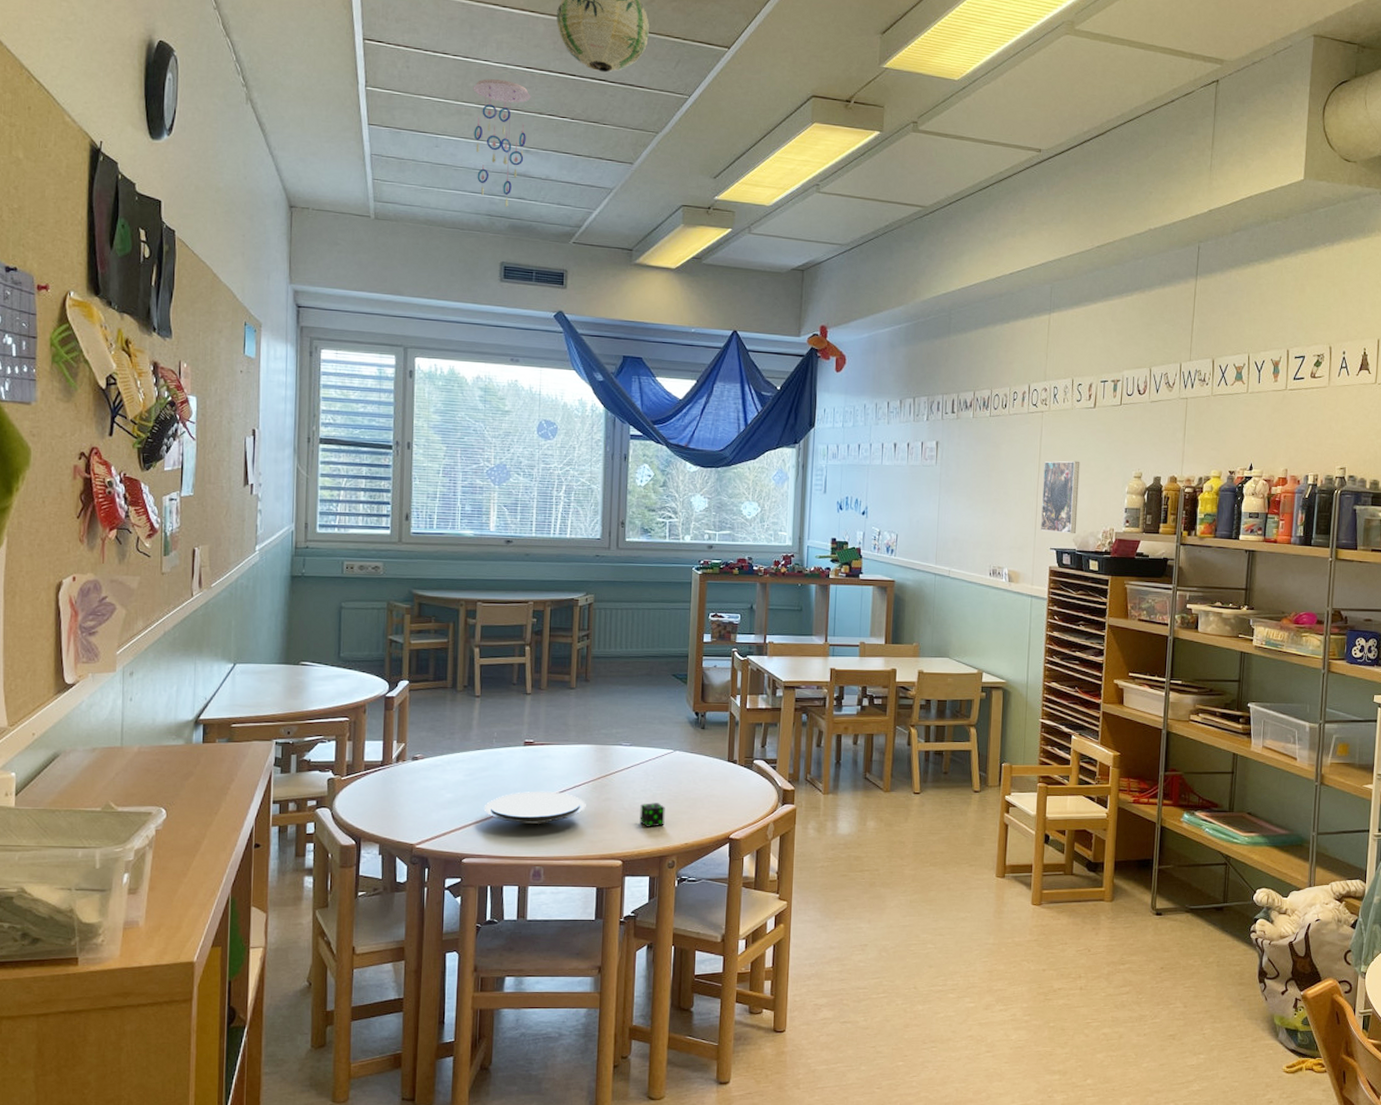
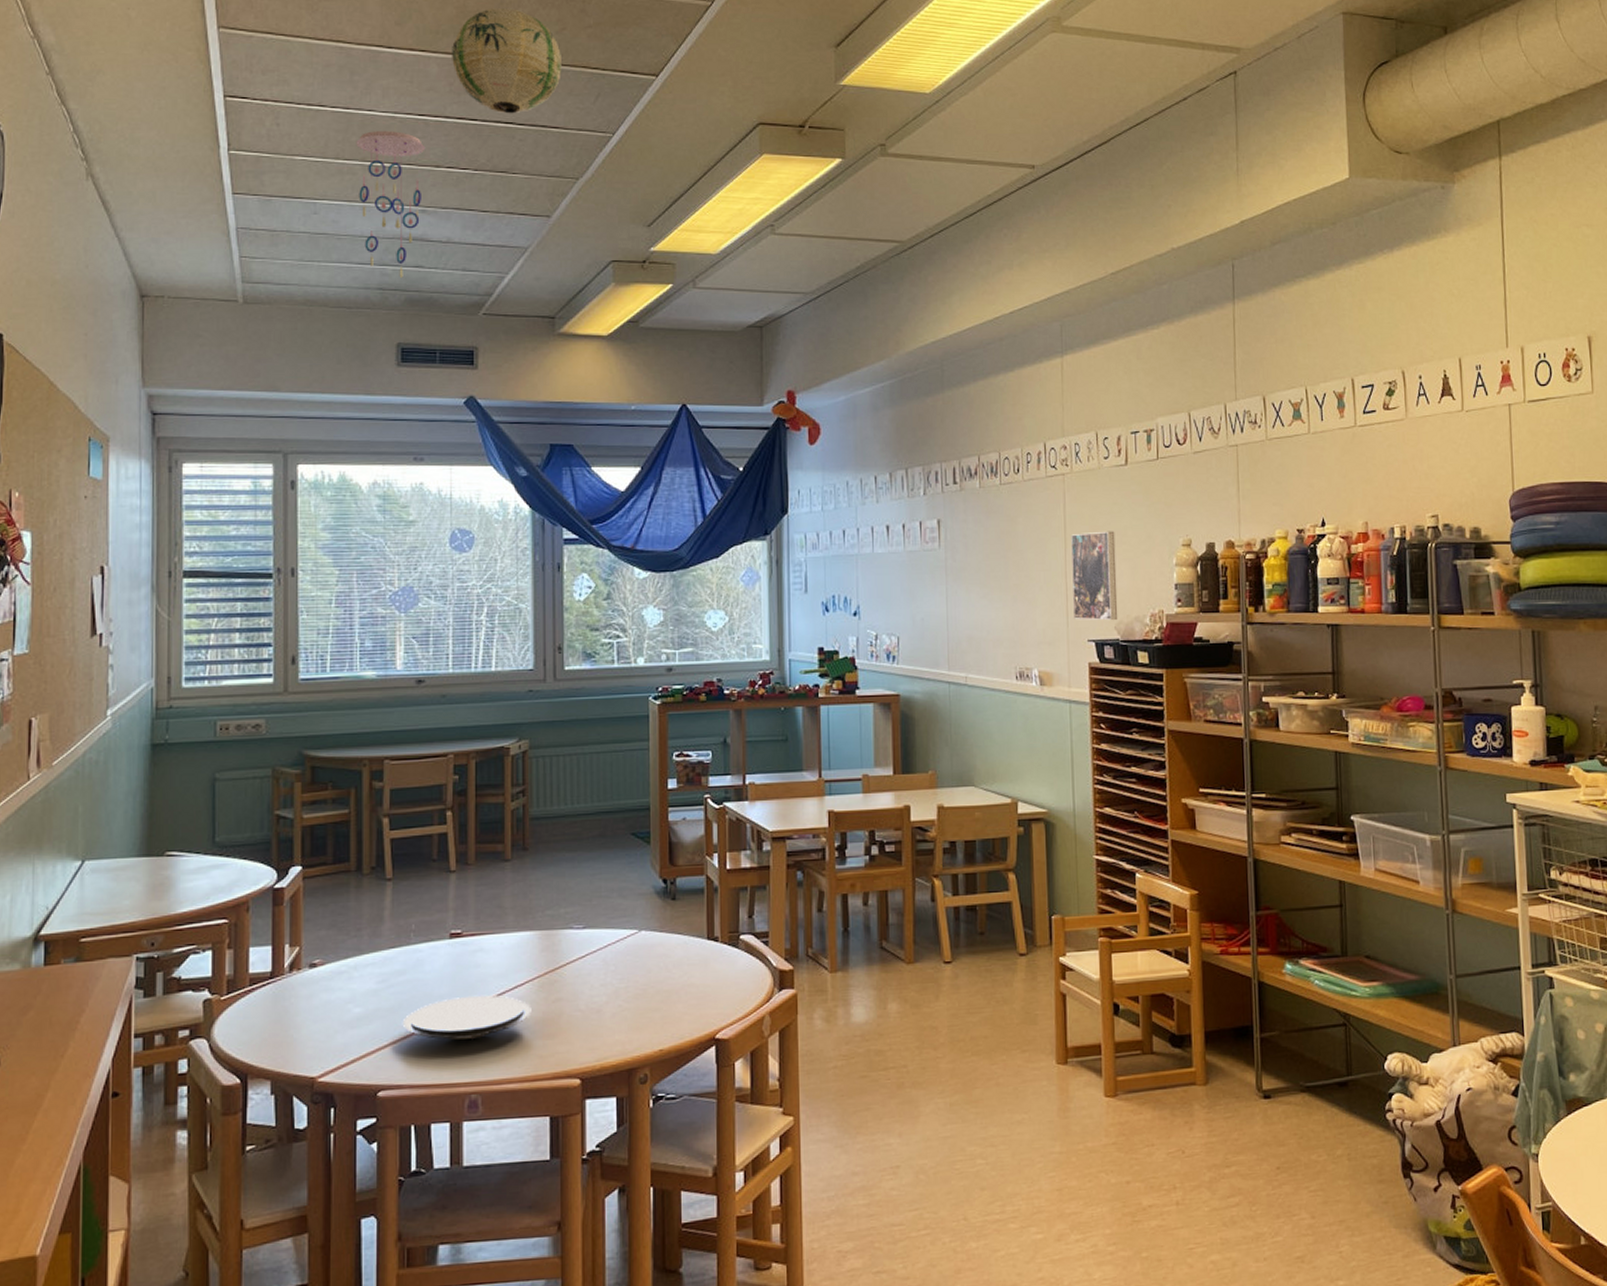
dice: present [639,803,665,827] -> none [600,1000,632,1033]

